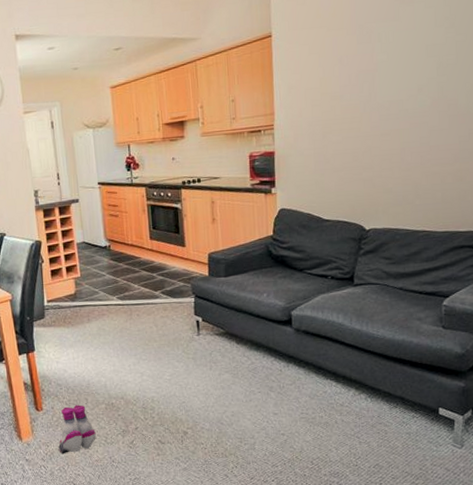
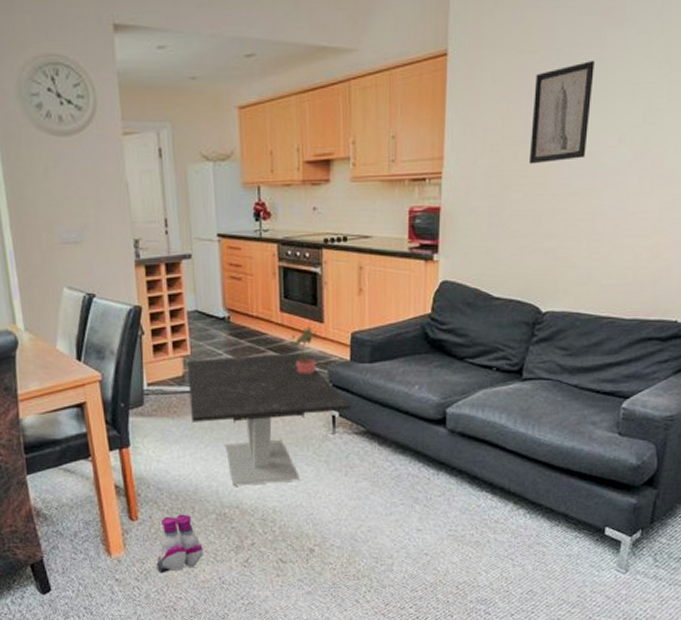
coffee table: none [77,271,212,381] -> present [187,353,351,486]
potted plant: none [158,250,182,289] -> present [289,326,319,376]
wall art: none [344,30,393,114] -> present [528,60,595,164]

